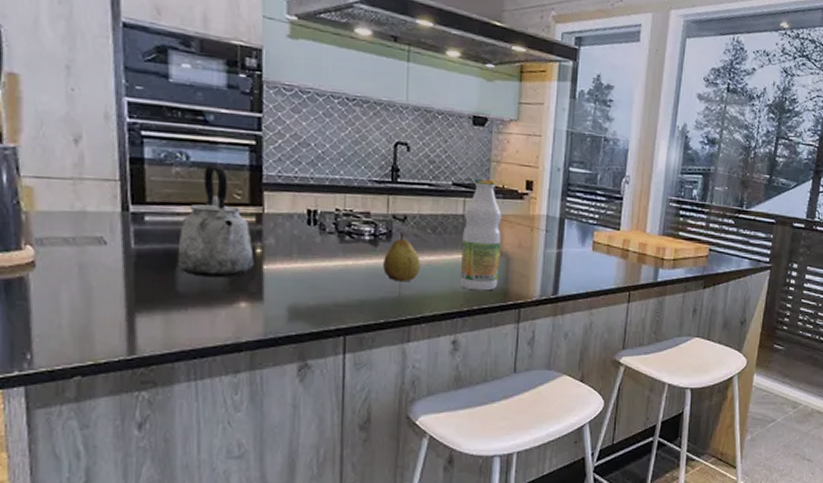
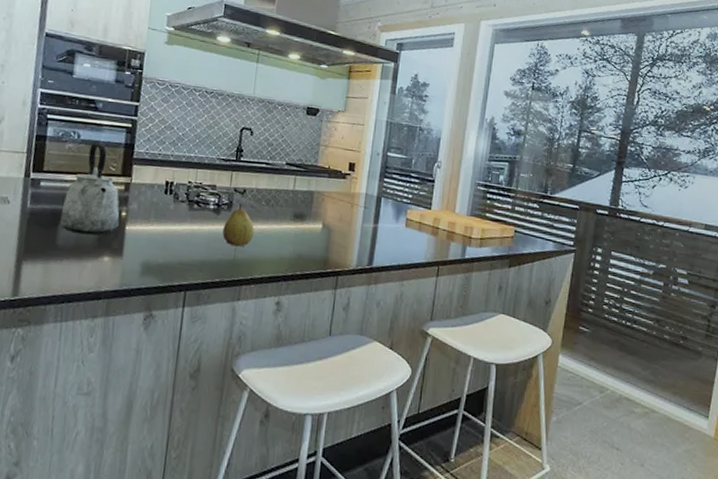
bottle: present [459,178,502,291] -> none [286,159,327,258]

